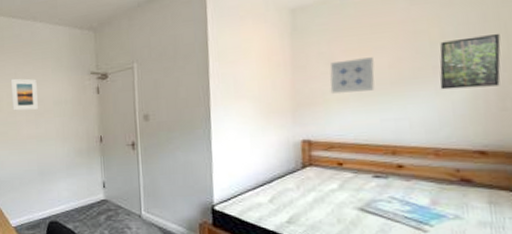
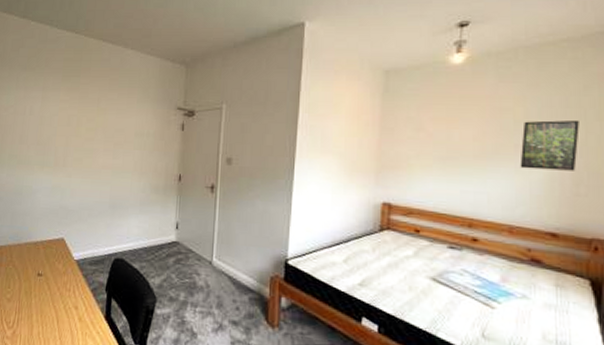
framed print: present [10,78,39,111] -> none [91,104,120,139]
wall art: present [330,57,375,94] -> none [415,127,459,161]

